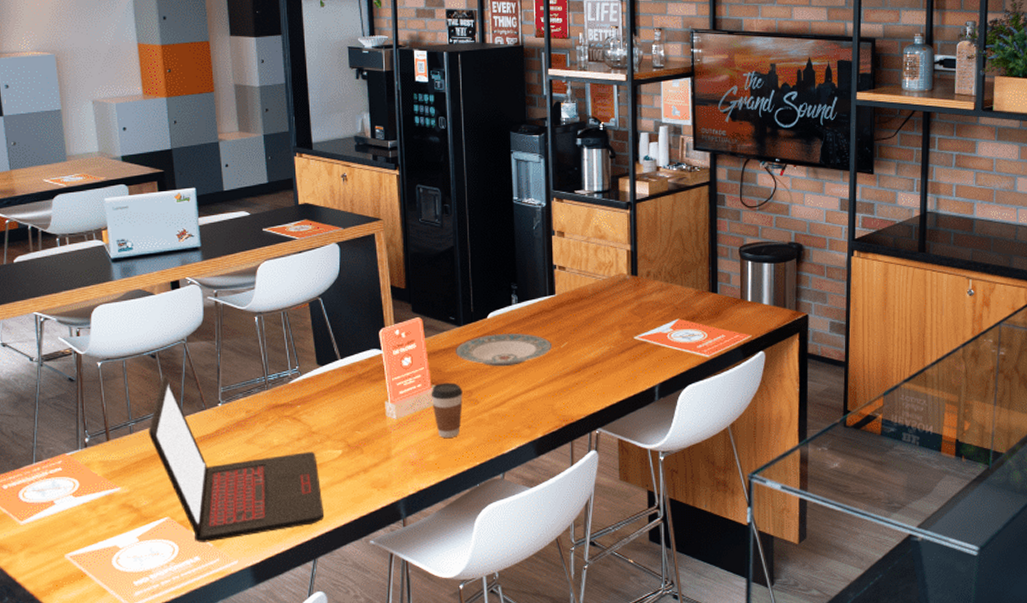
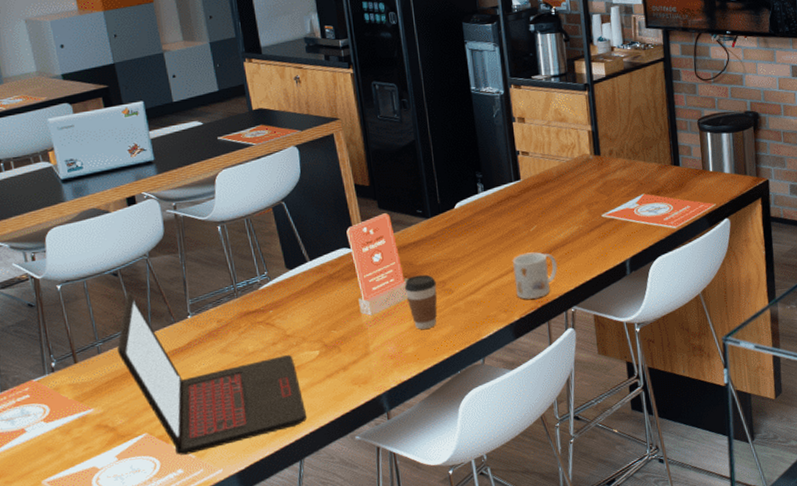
plate: present [455,333,553,367] -> none [425,220,522,256]
mug: none [541,369,585,418] -> present [513,252,557,300]

